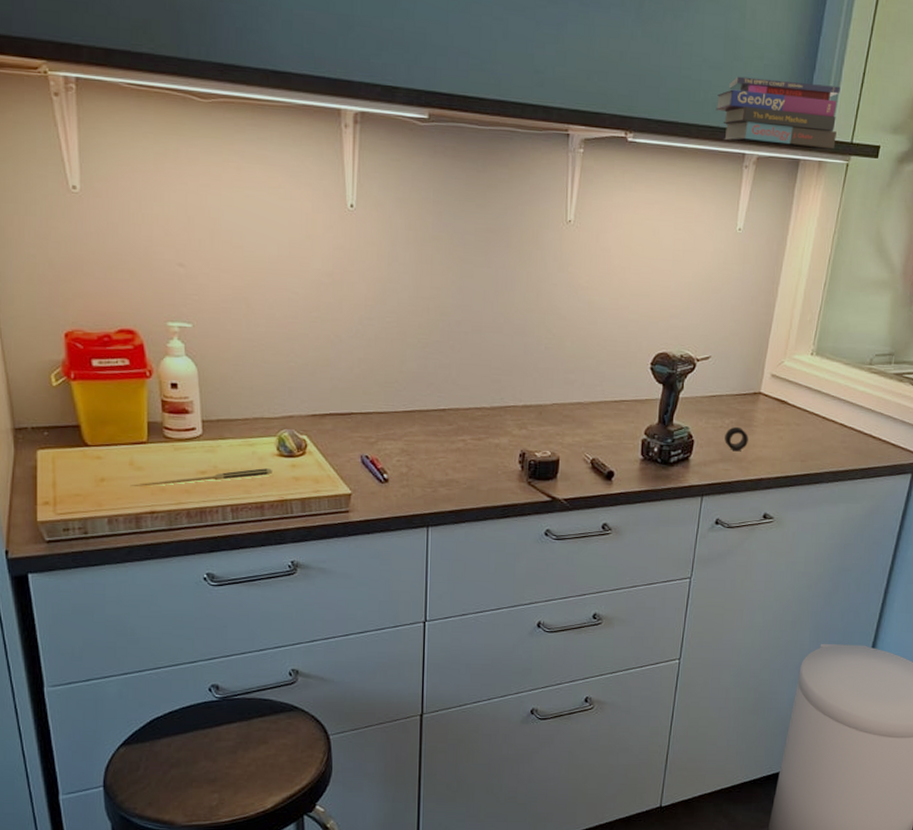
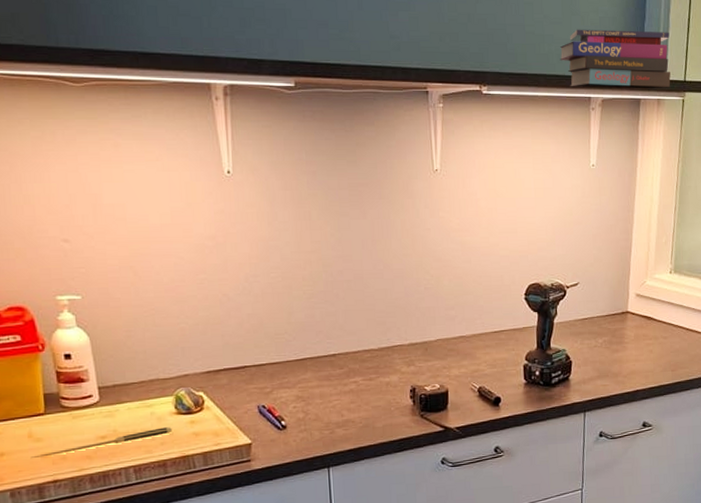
adhesive tape: present [725,426,748,452] -> none [599,344,622,368]

